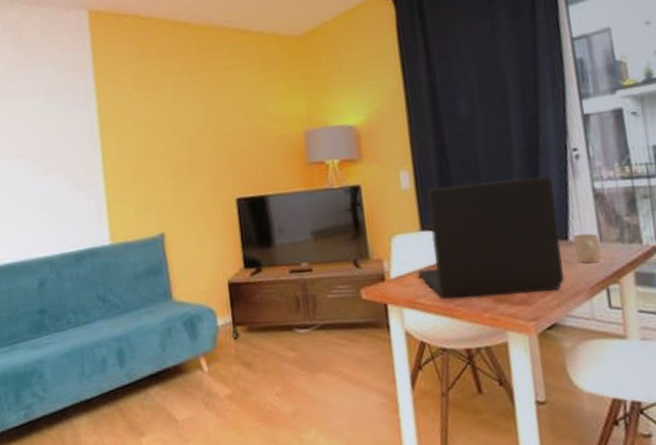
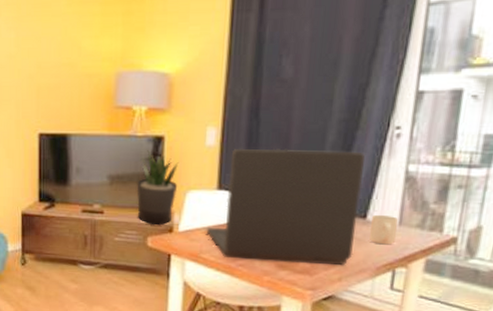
planter: none [341,201,383,276] -> present [136,150,179,225]

